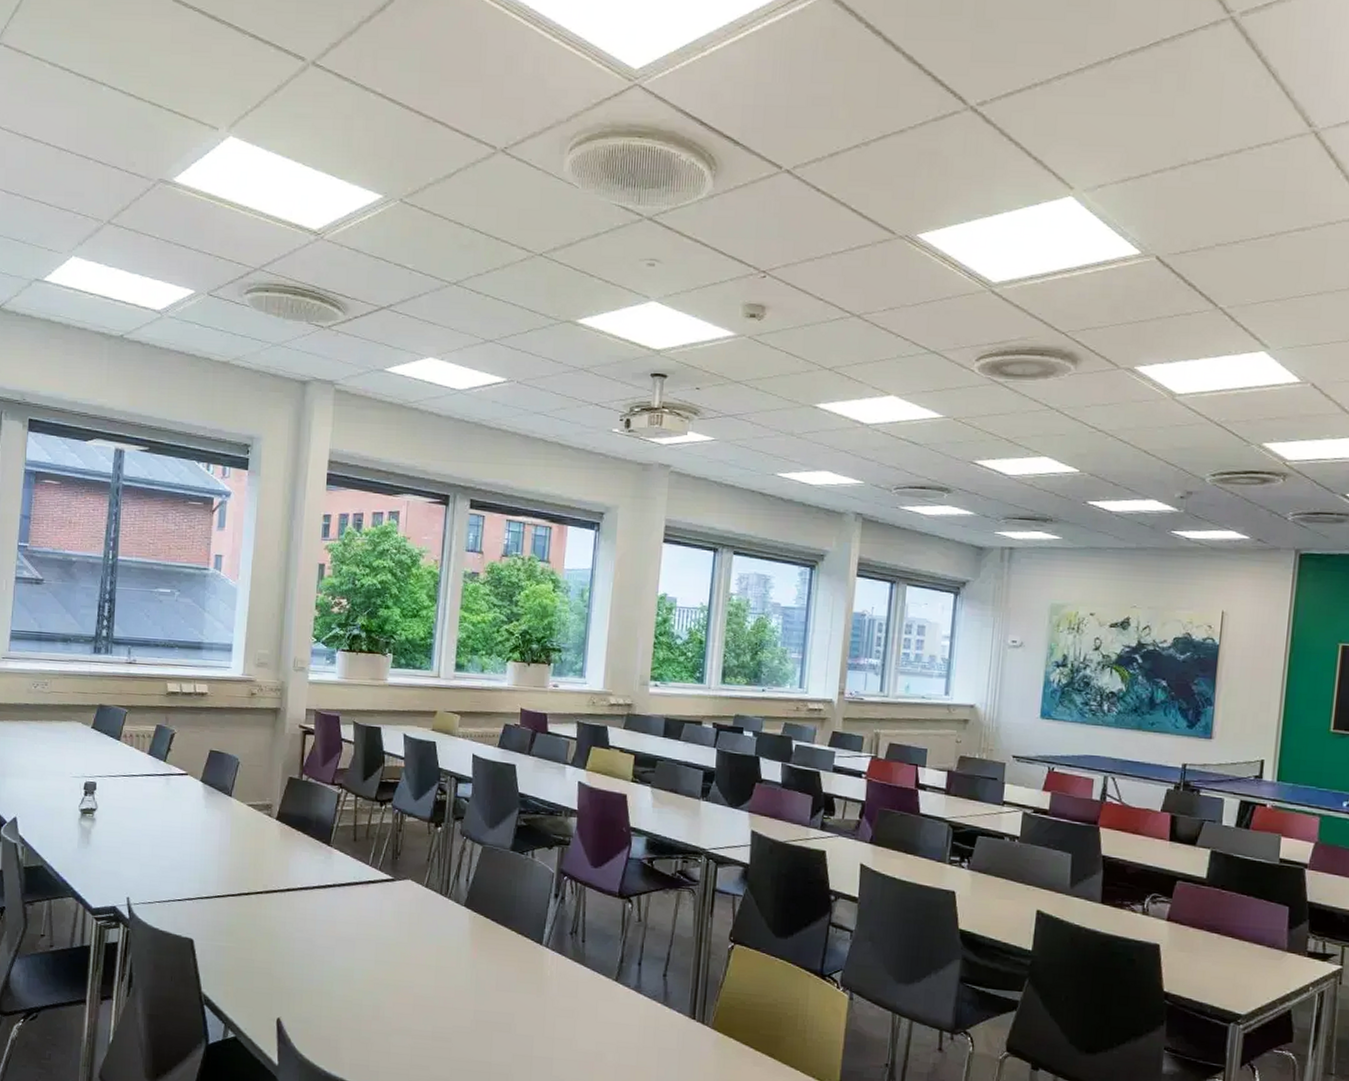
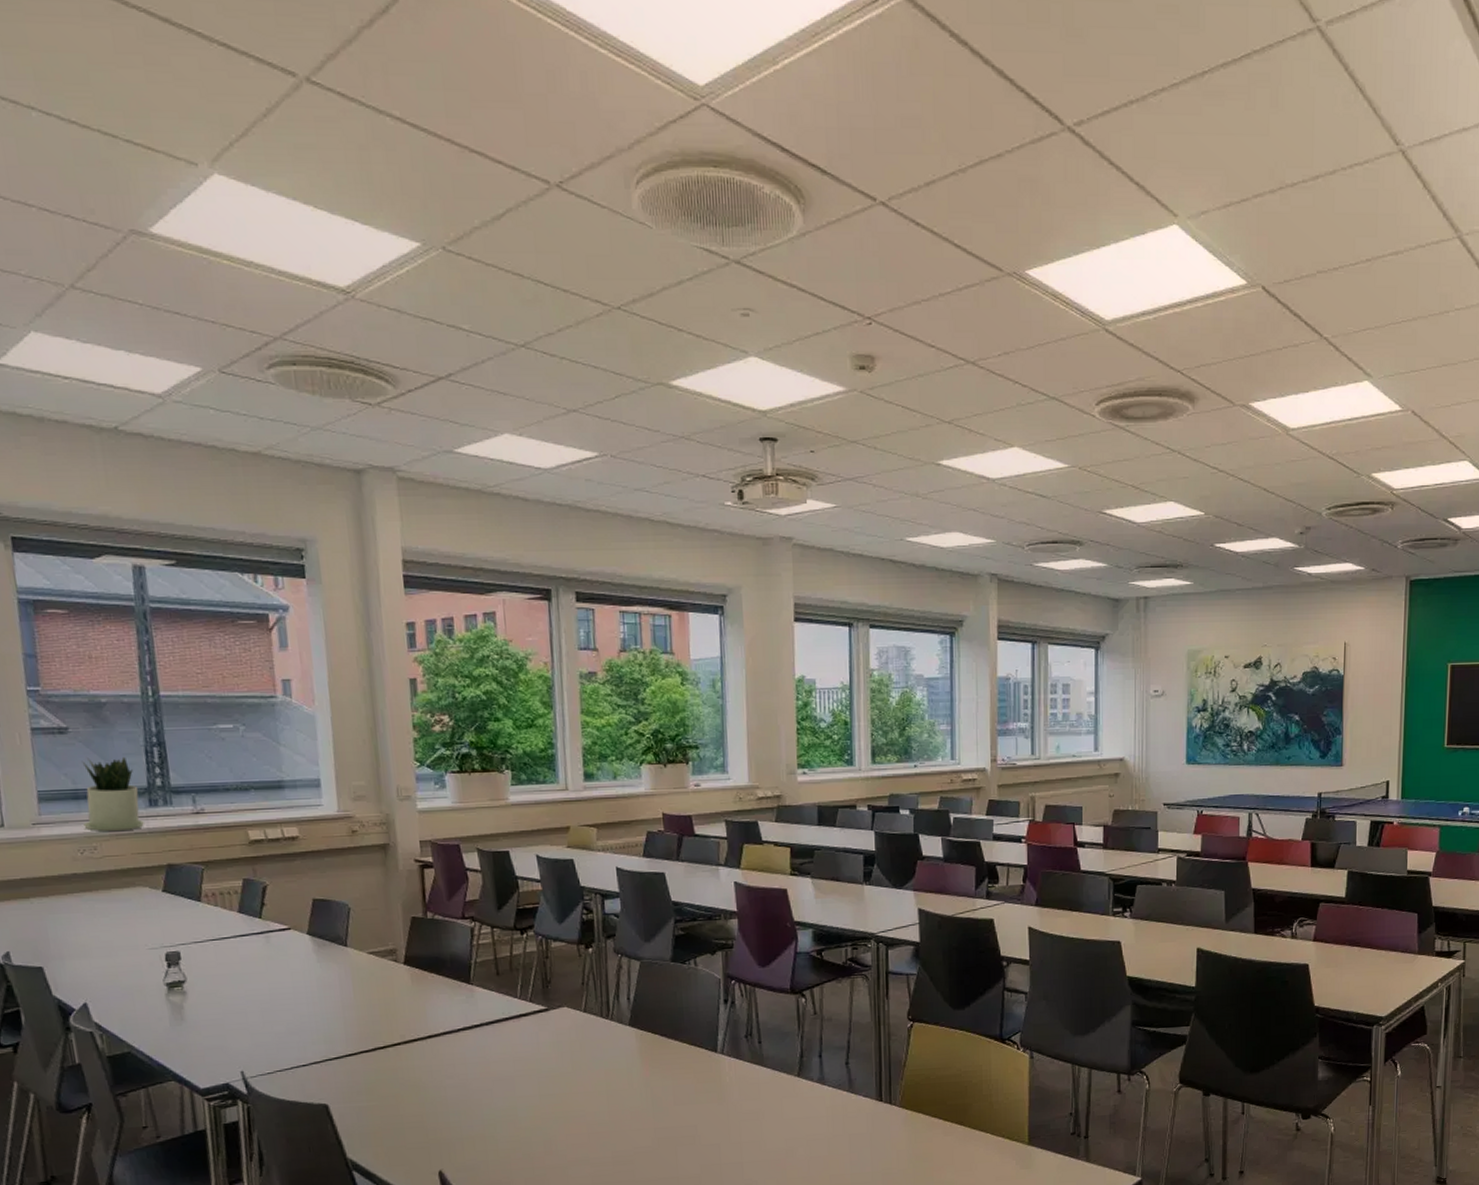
planter: none [41,606,88,672] -> present [81,756,145,832]

